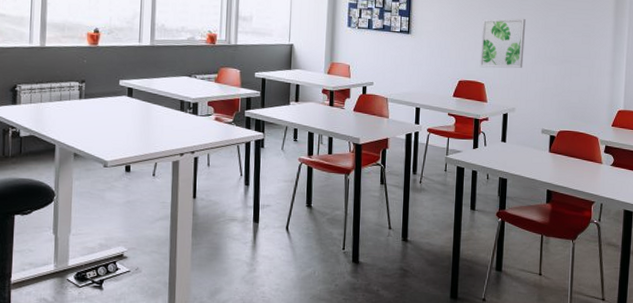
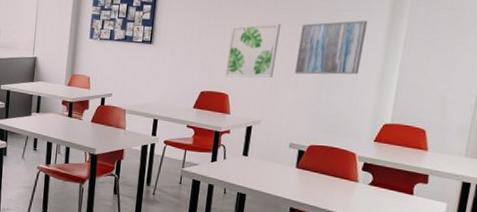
wall art: none [541,18,598,66] -> present [294,20,368,75]

